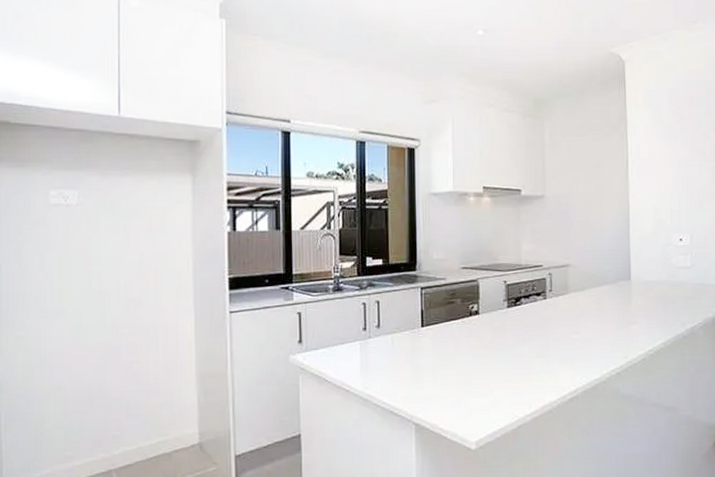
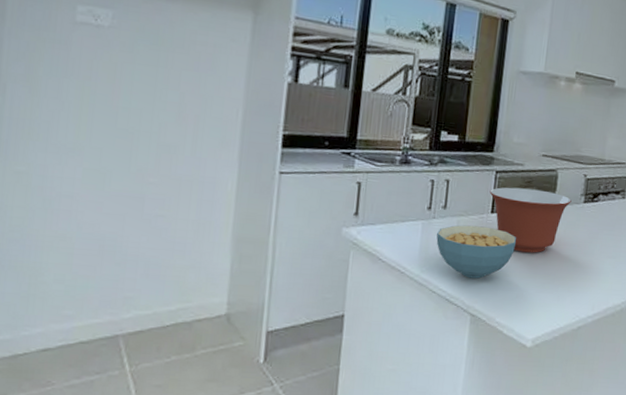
cereal bowl: none [374,340,448,390] -> present [436,225,516,279]
mixing bowl: none [417,300,495,361] -> present [489,187,572,253]

